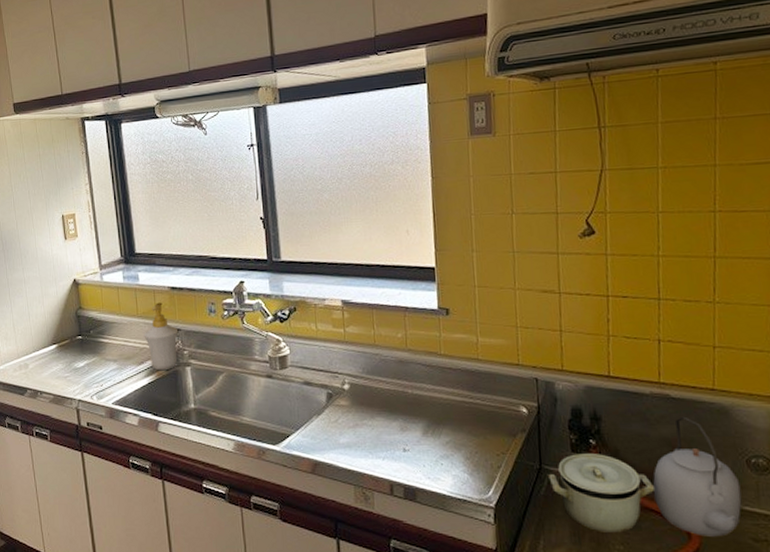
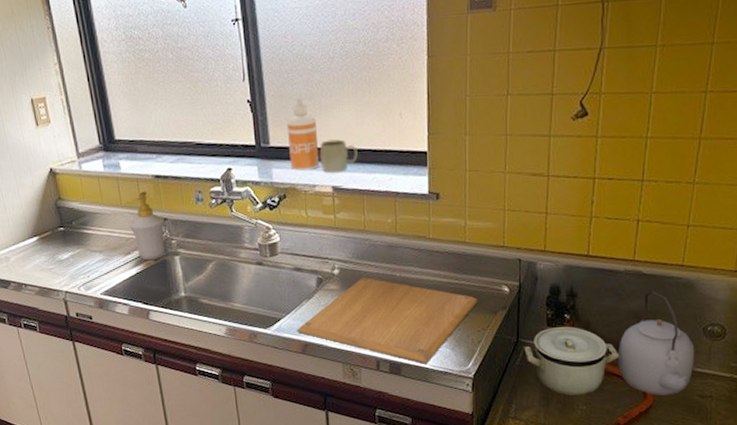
soap dispenser: none [297,214,329,285] -> present [286,97,320,171]
chopping board: none [306,393,495,490] -> present [297,277,478,364]
mug: none [328,254,366,288] -> present [319,139,358,174]

